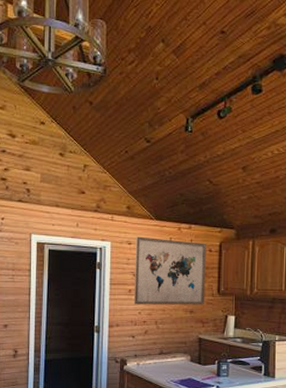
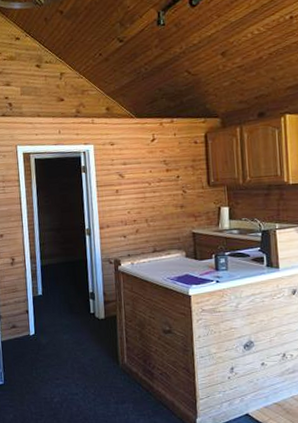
wall art: present [133,236,206,305] -> none [117,135,196,205]

